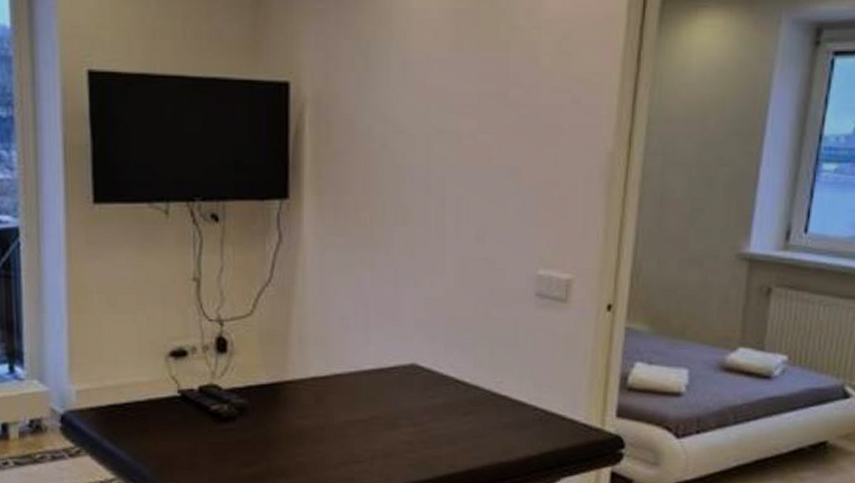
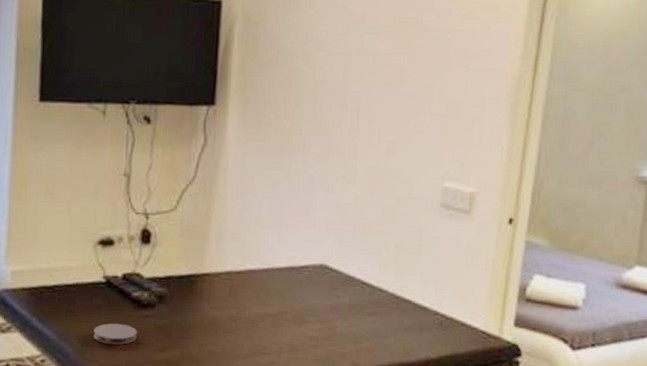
coaster: none [171,439,219,462] -> present [93,323,137,345]

